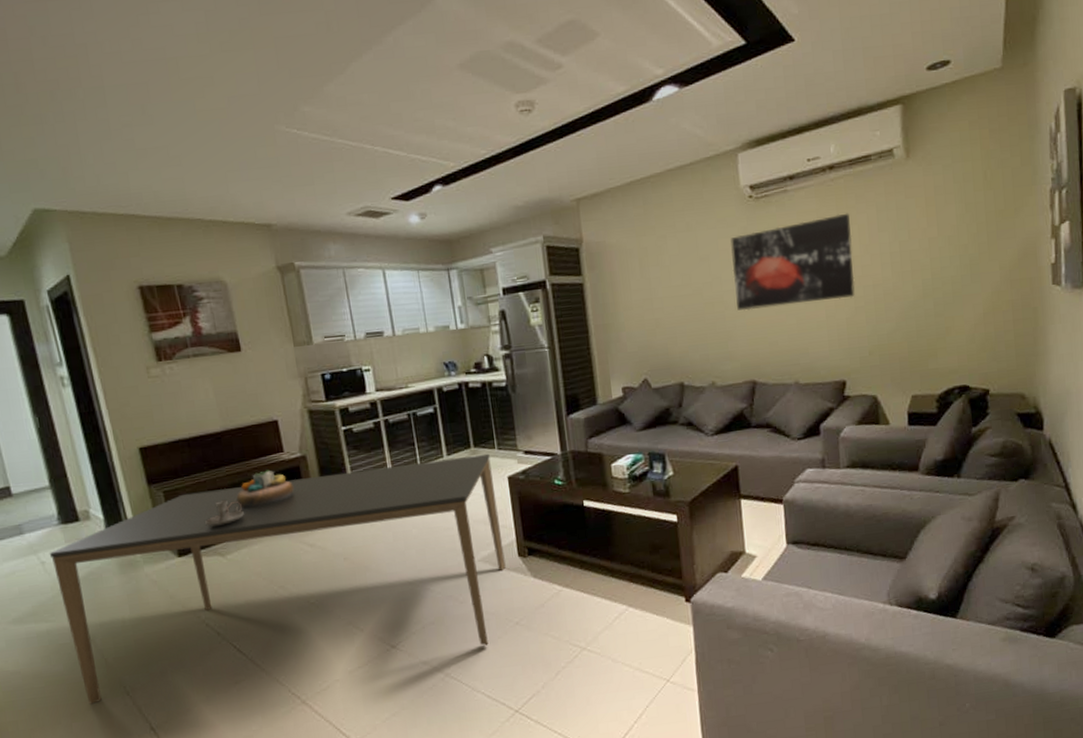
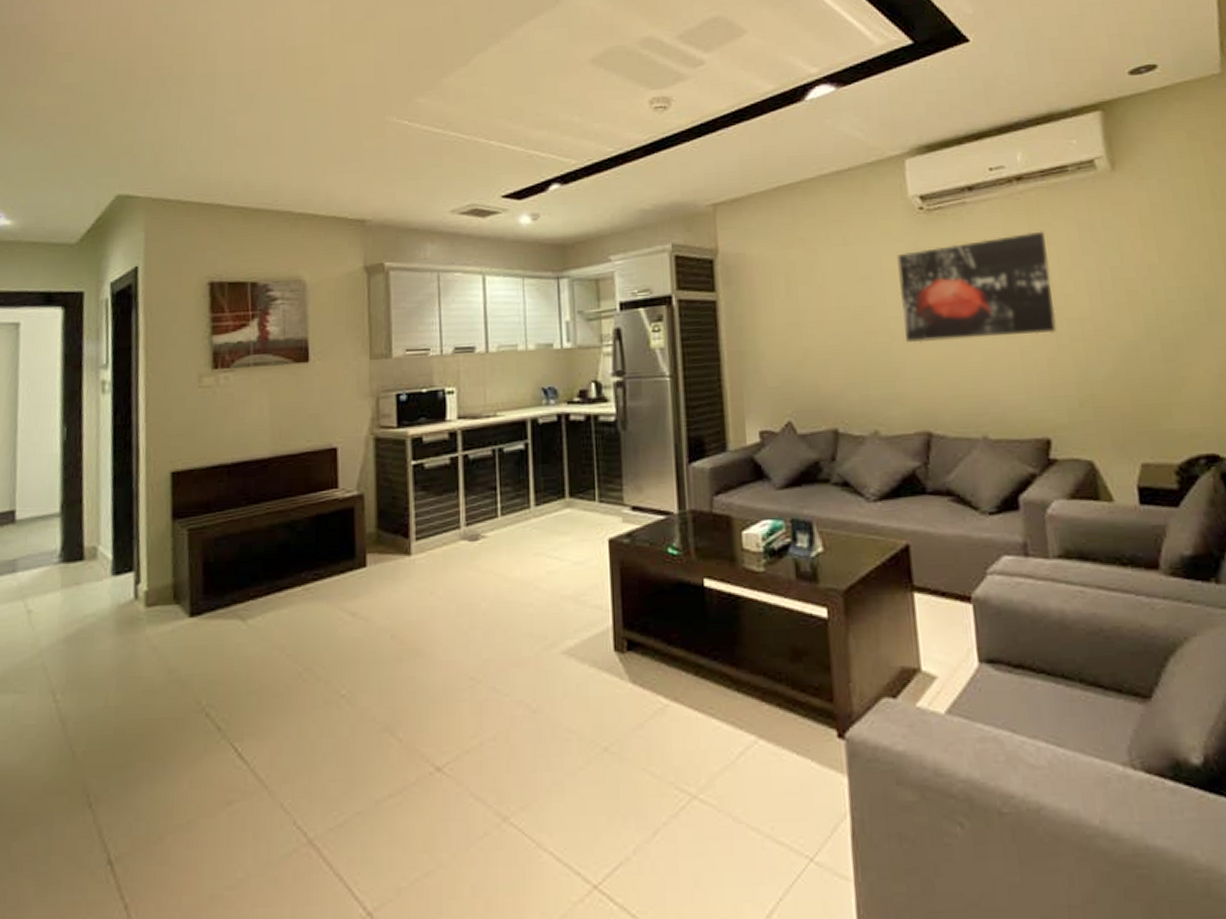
dining table: present [49,453,506,705] -> none [38,506,597,817]
candle holder: present [205,500,244,527] -> none [230,546,278,579]
decorative bowl: present [236,470,294,508] -> none [272,510,343,558]

